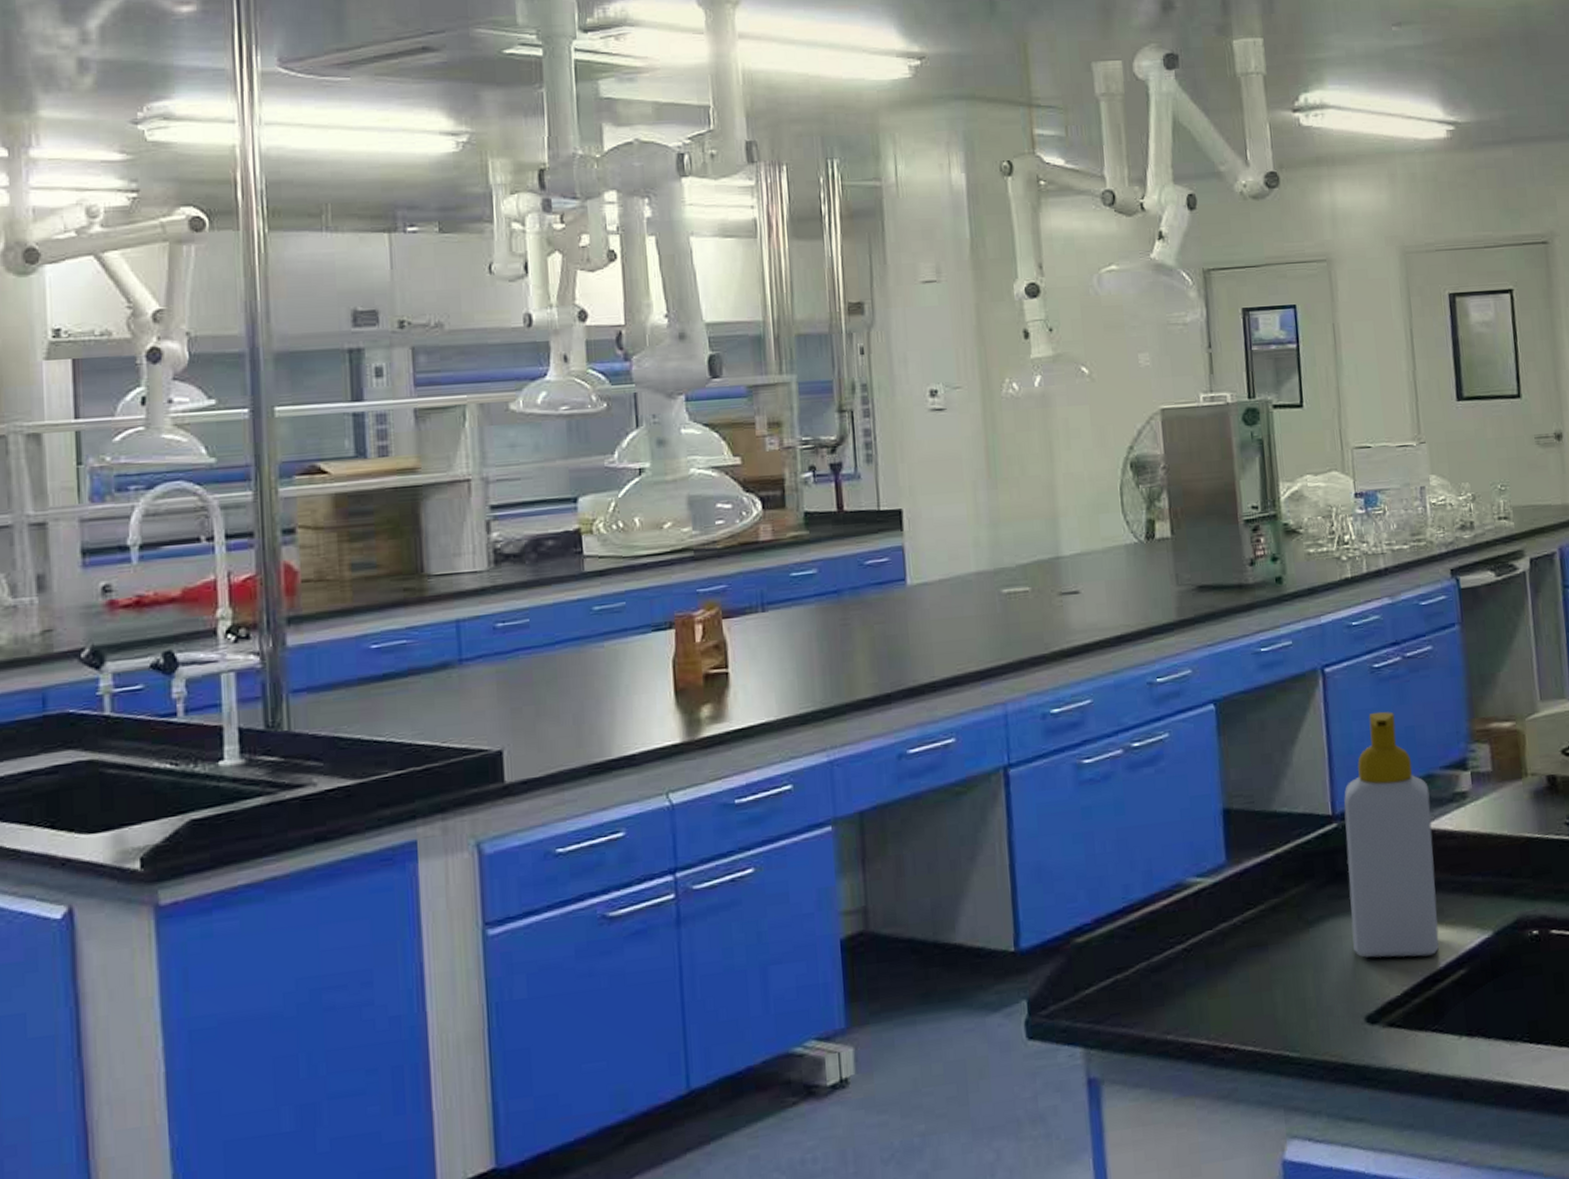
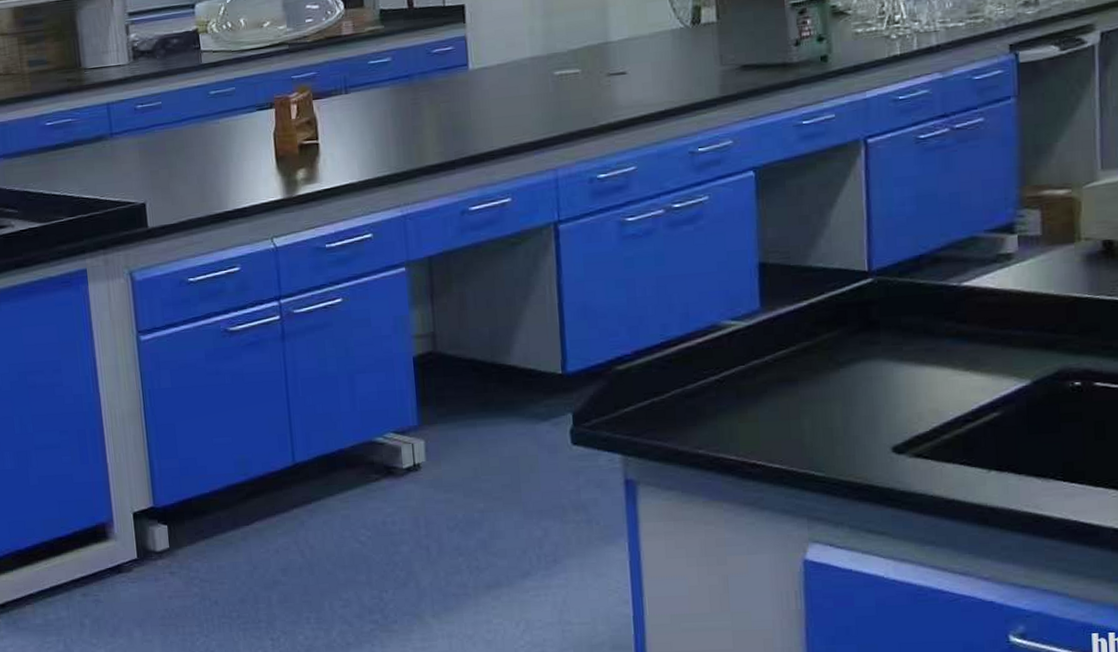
soap bottle: present [1343,711,1440,958] -> none [880,178,973,399]

